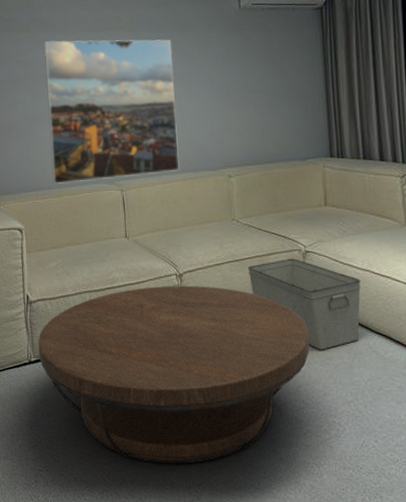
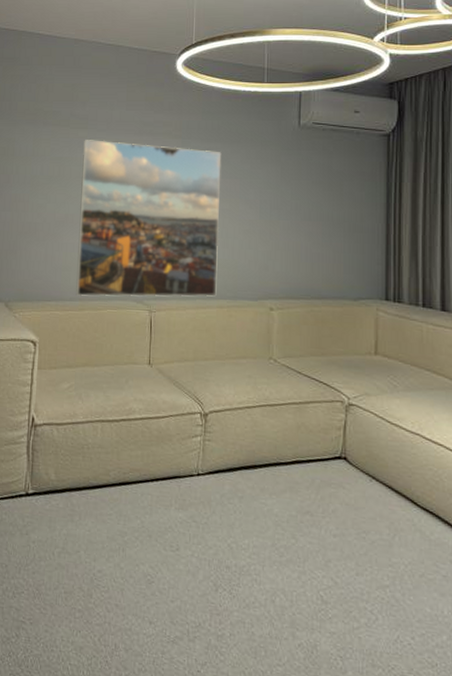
coffee table: present [38,285,310,464] -> none [37,424,346,638]
storage bin: present [247,258,361,350] -> none [281,409,410,521]

